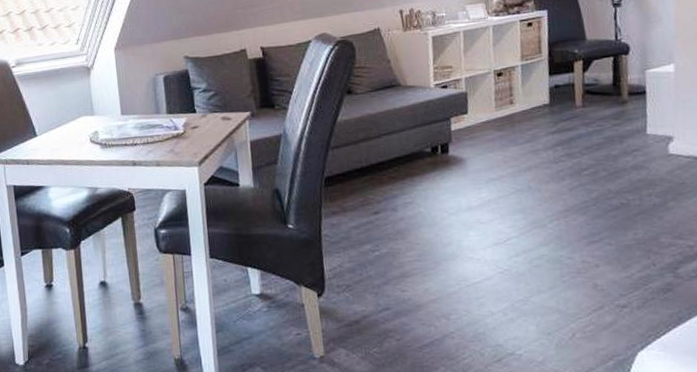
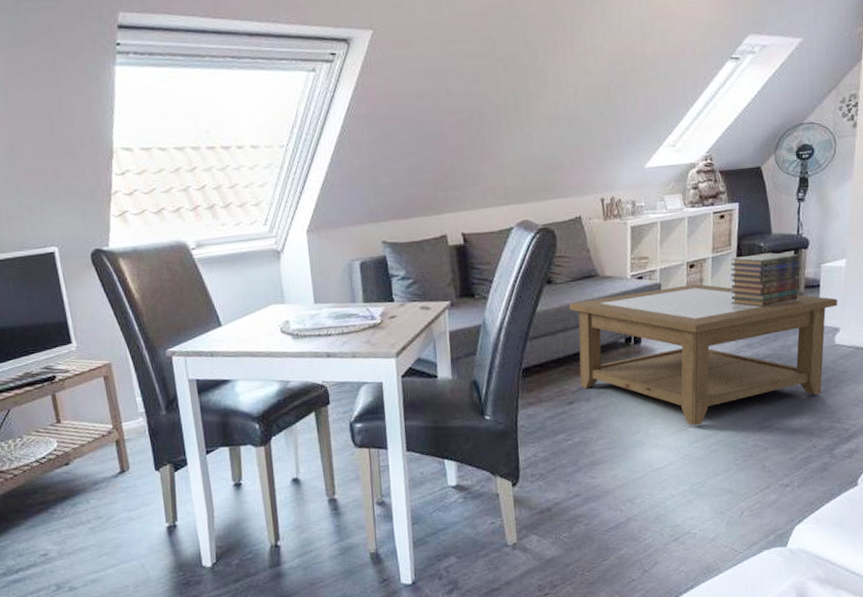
coffee table: none [371,92,669,239] -> present [569,284,838,426]
book stack: none [542,59,623,116] -> present [730,252,801,308]

